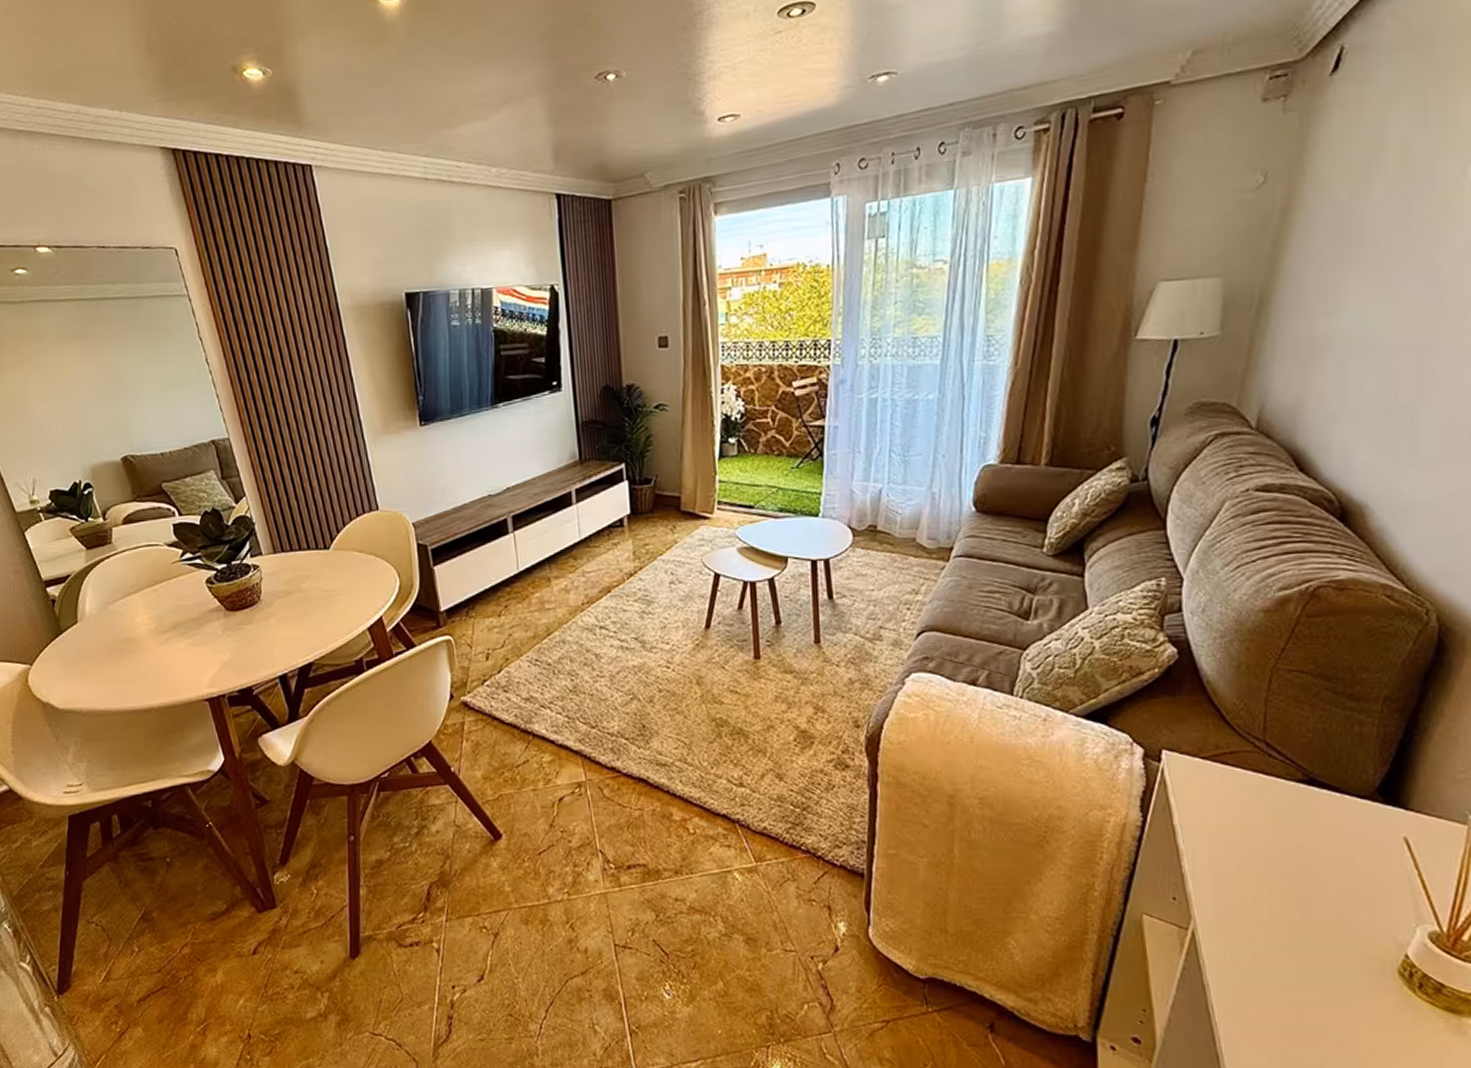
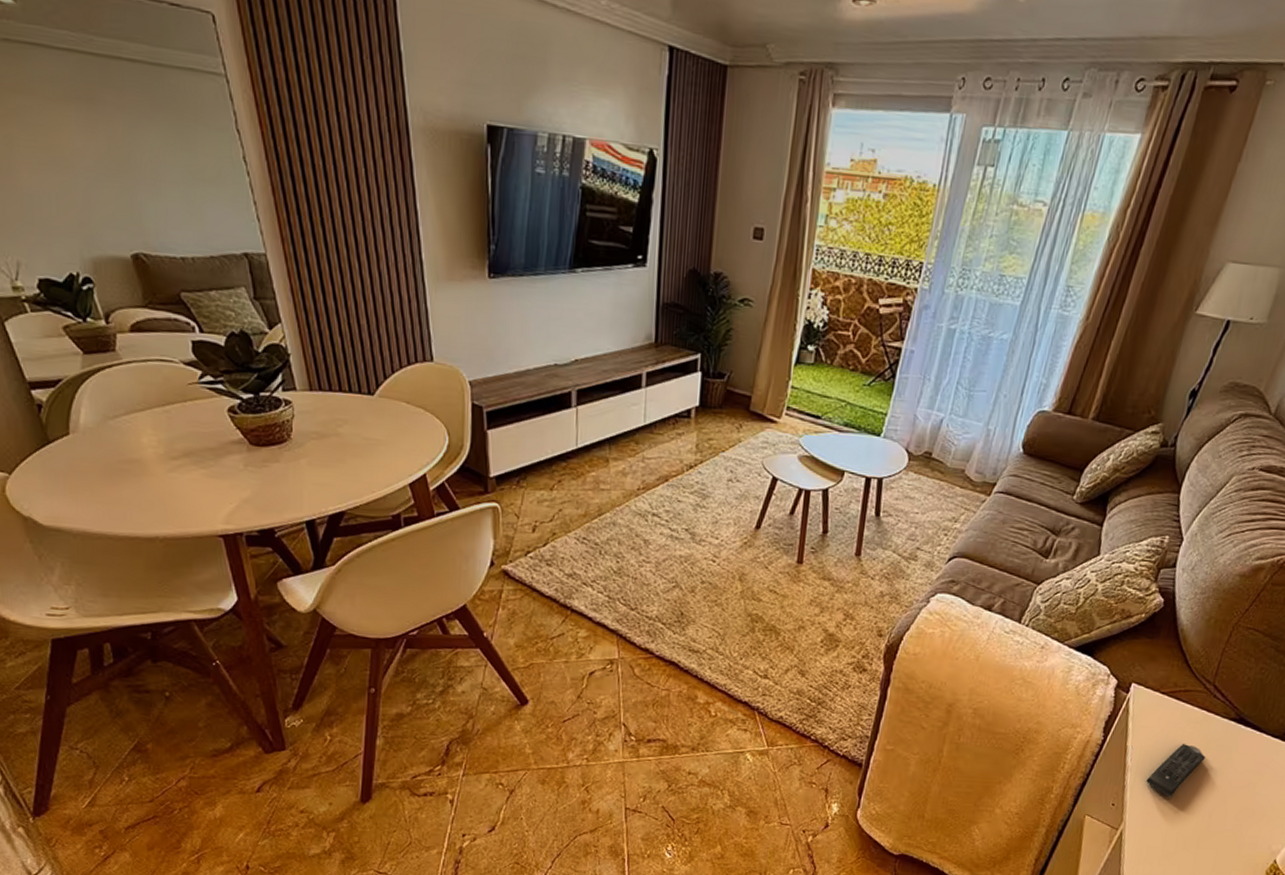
remote control: none [1209,817,1277,885] -> present [1146,744,1206,798]

